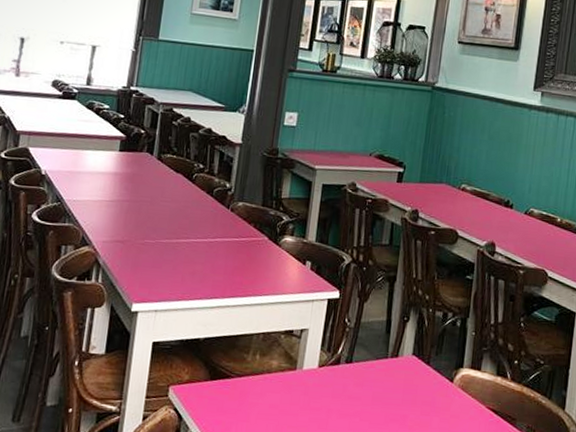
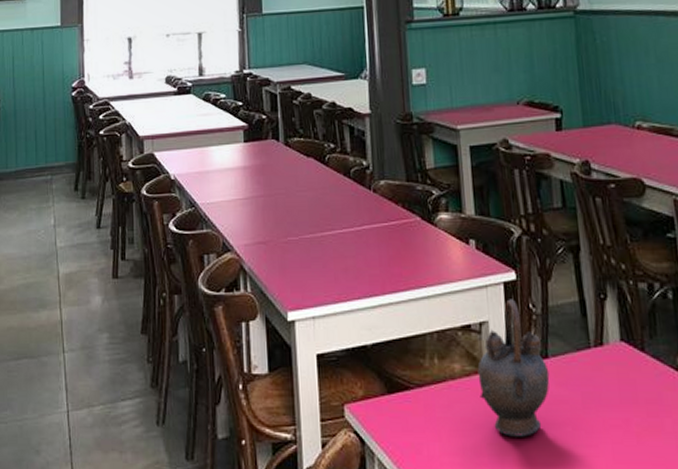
teapot: none [289,313,351,423] -> present [477,299,550,437]

